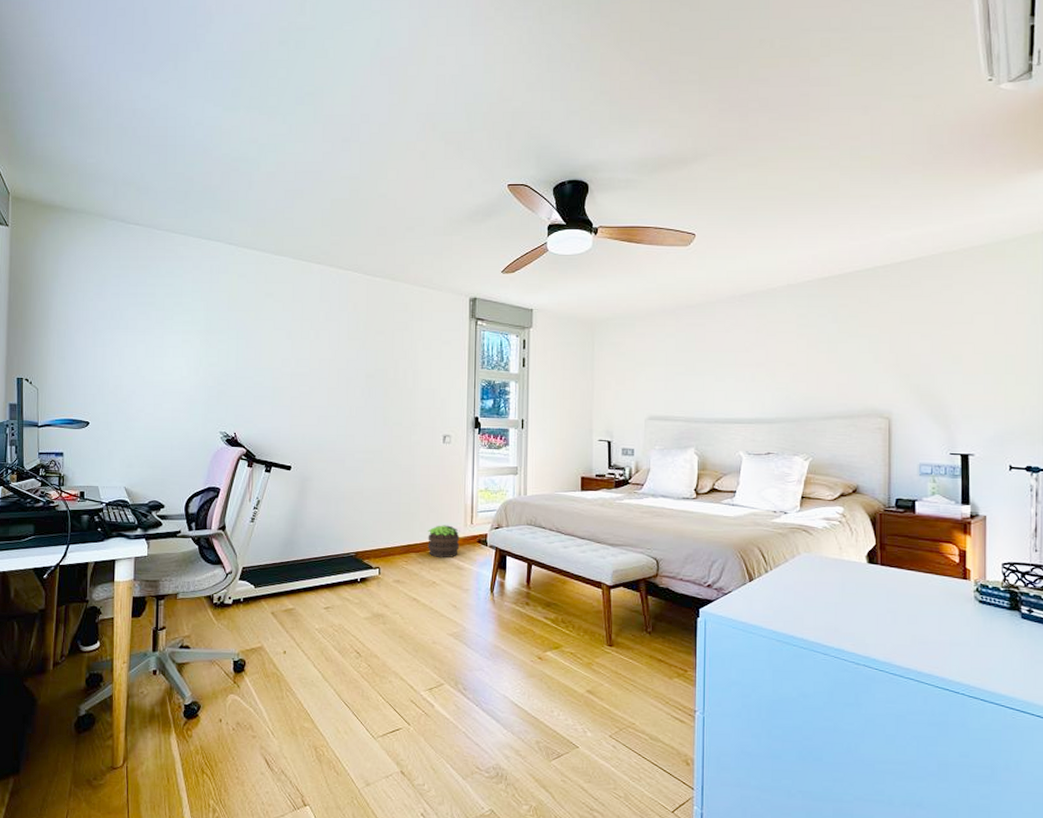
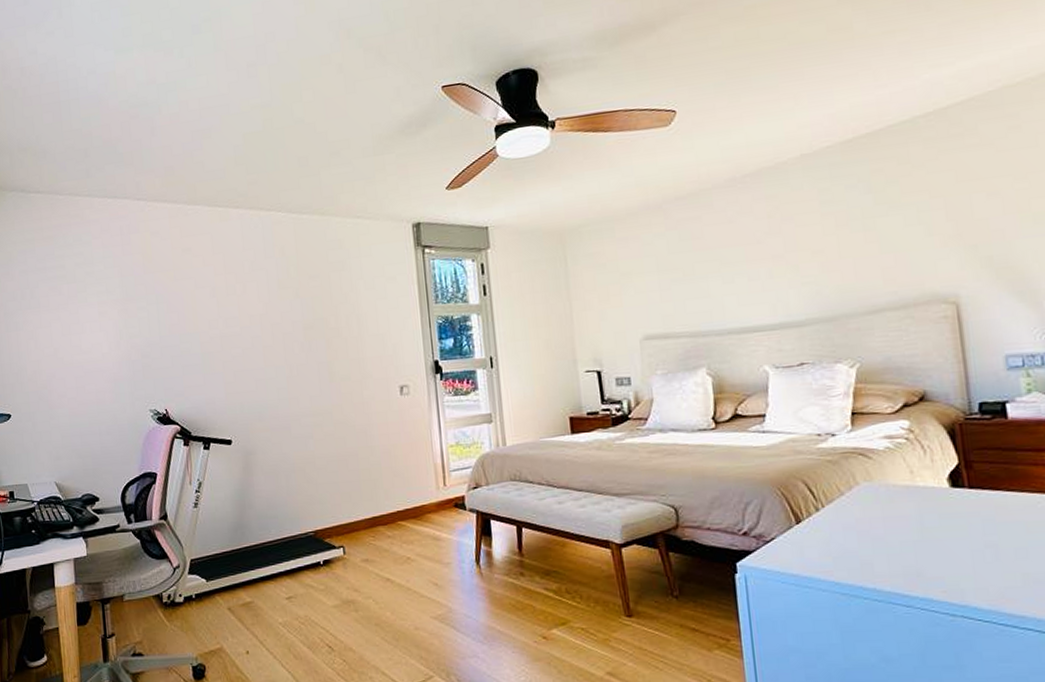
potted plant: present [427,525,460,559] -> none [394,490,434,530]

